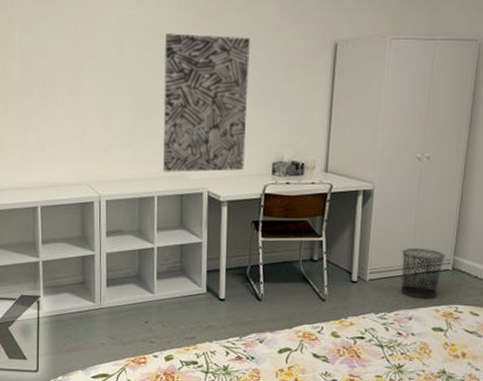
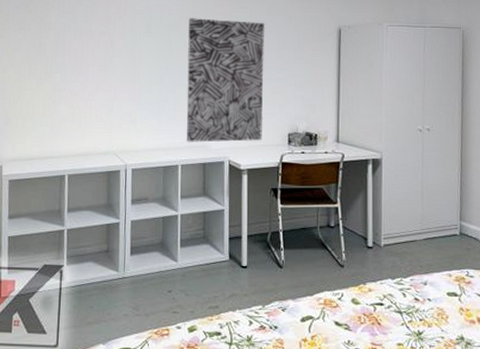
waste bin: present [401,248,445,298] -> none [412,214,452,263]

